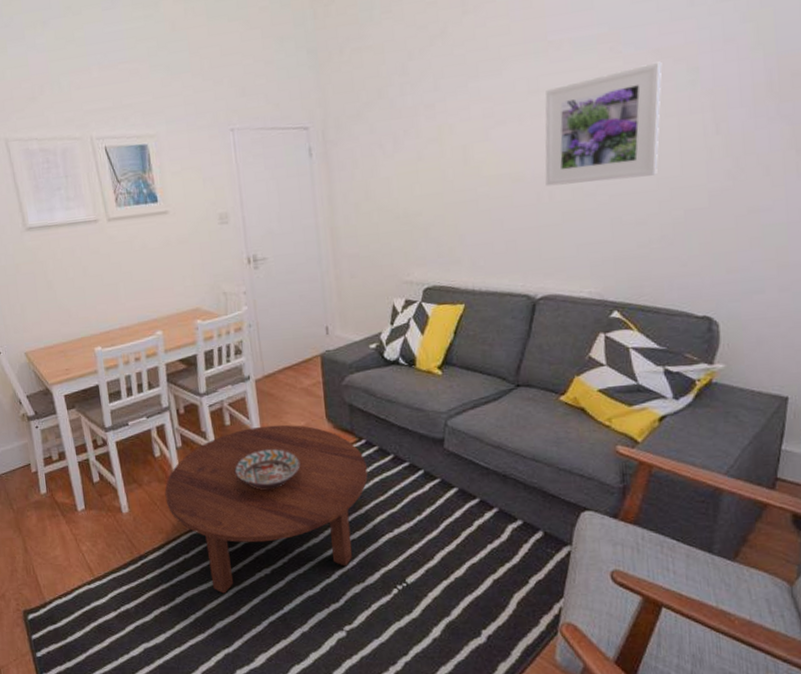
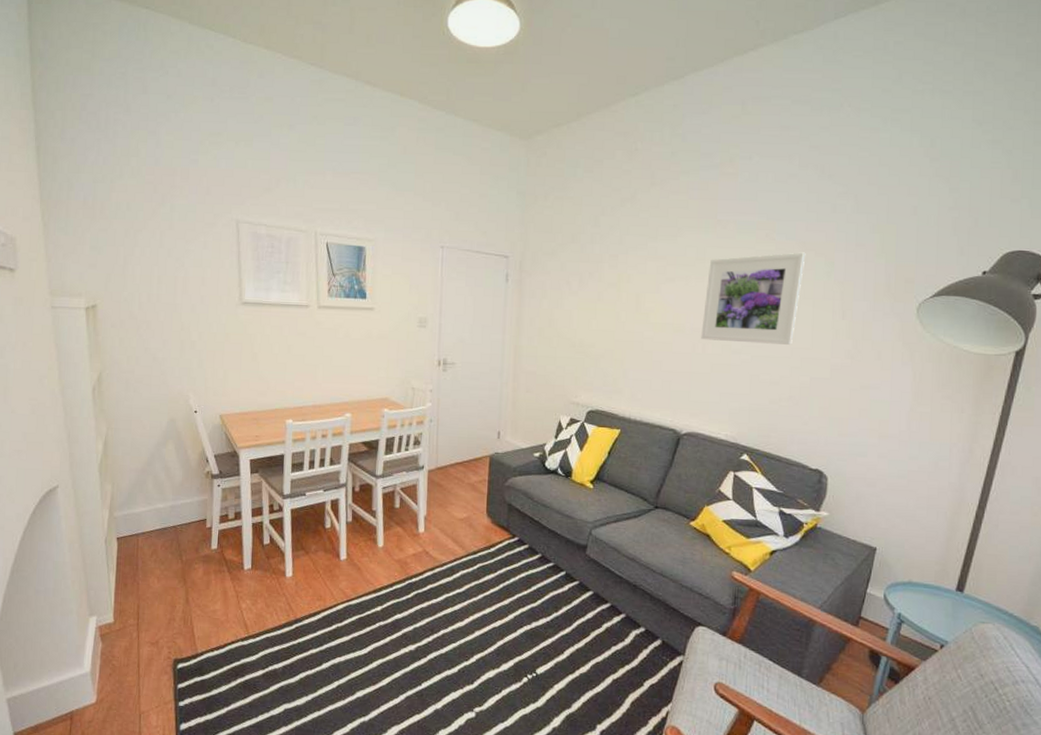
coffee table: present [164,424,368,594] -> none [328,512,516,664]
decorative bowl: present [234,449,300,491] -> none [396,535,457,573]

